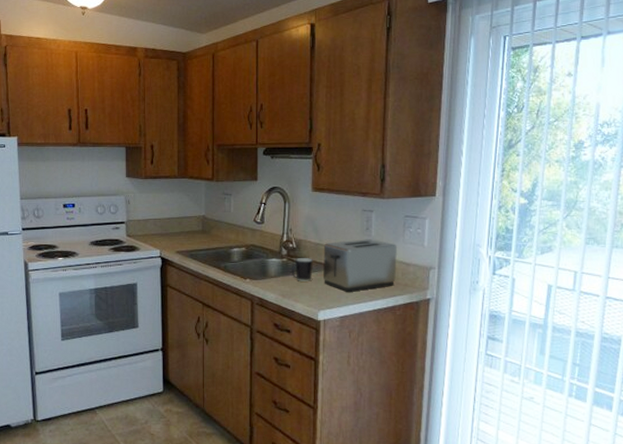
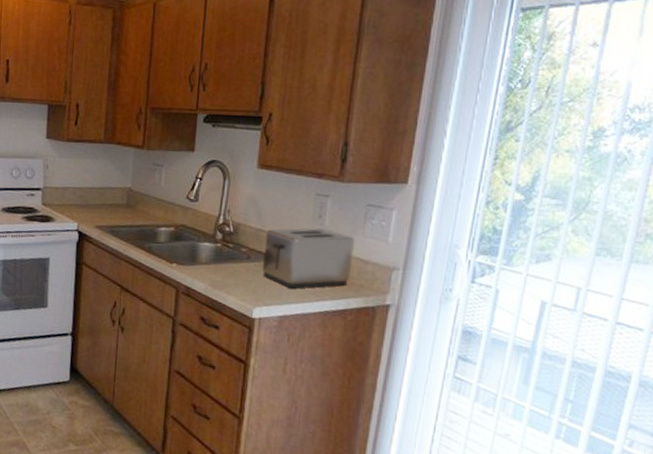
mug: present [292,258,314,281] -> none [226,244,253,272]

